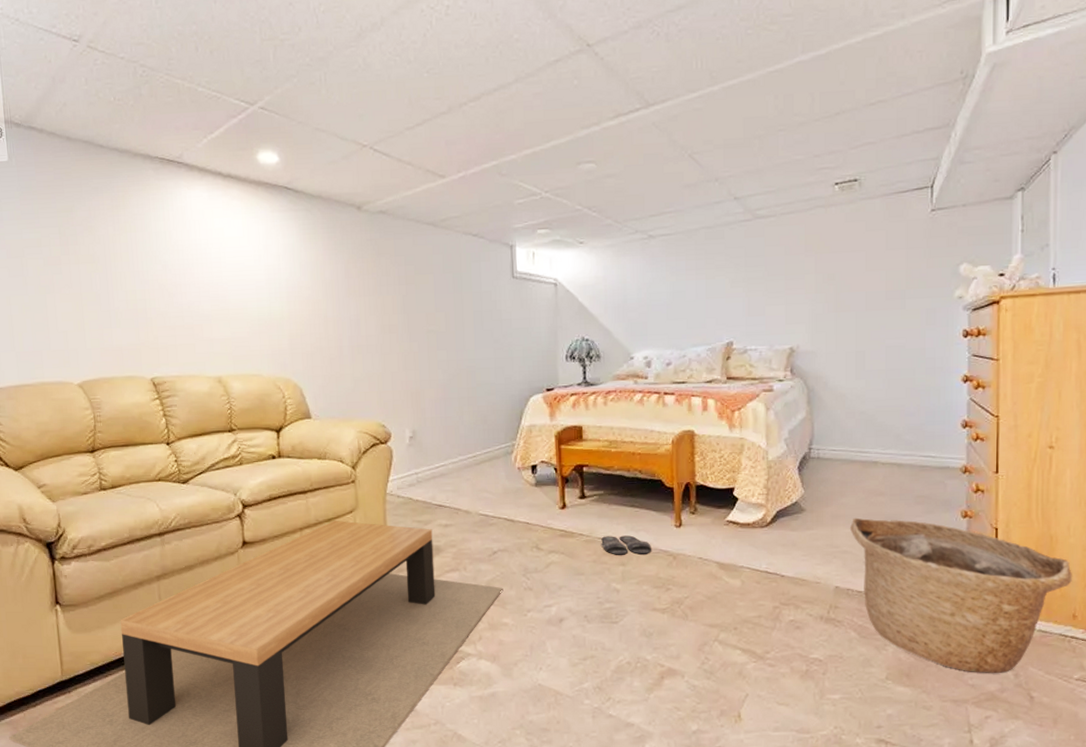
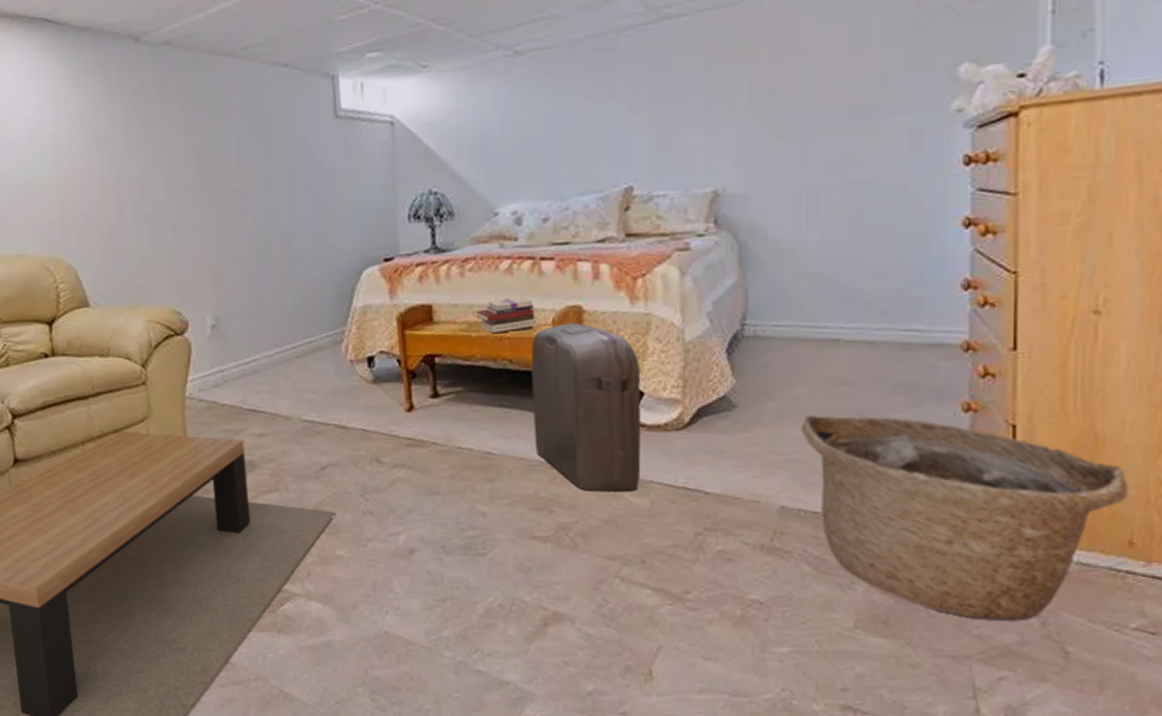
slippers: present [600,535,651,555] -> none [460,443,528,469]
books: none [615,422,661,449] -> present [475,297,537,333]
suitcase: none [655,443,736,574] -> present [531,322,642,492]

